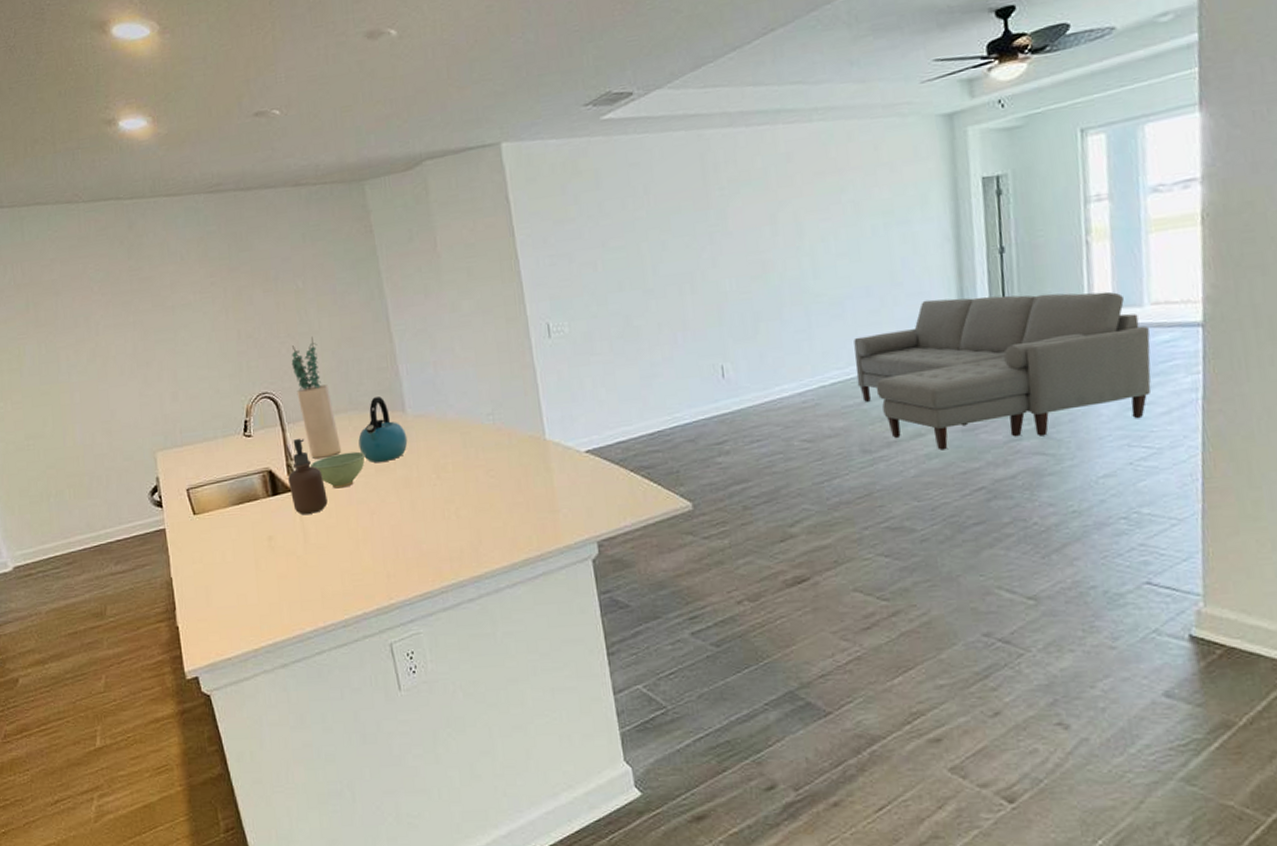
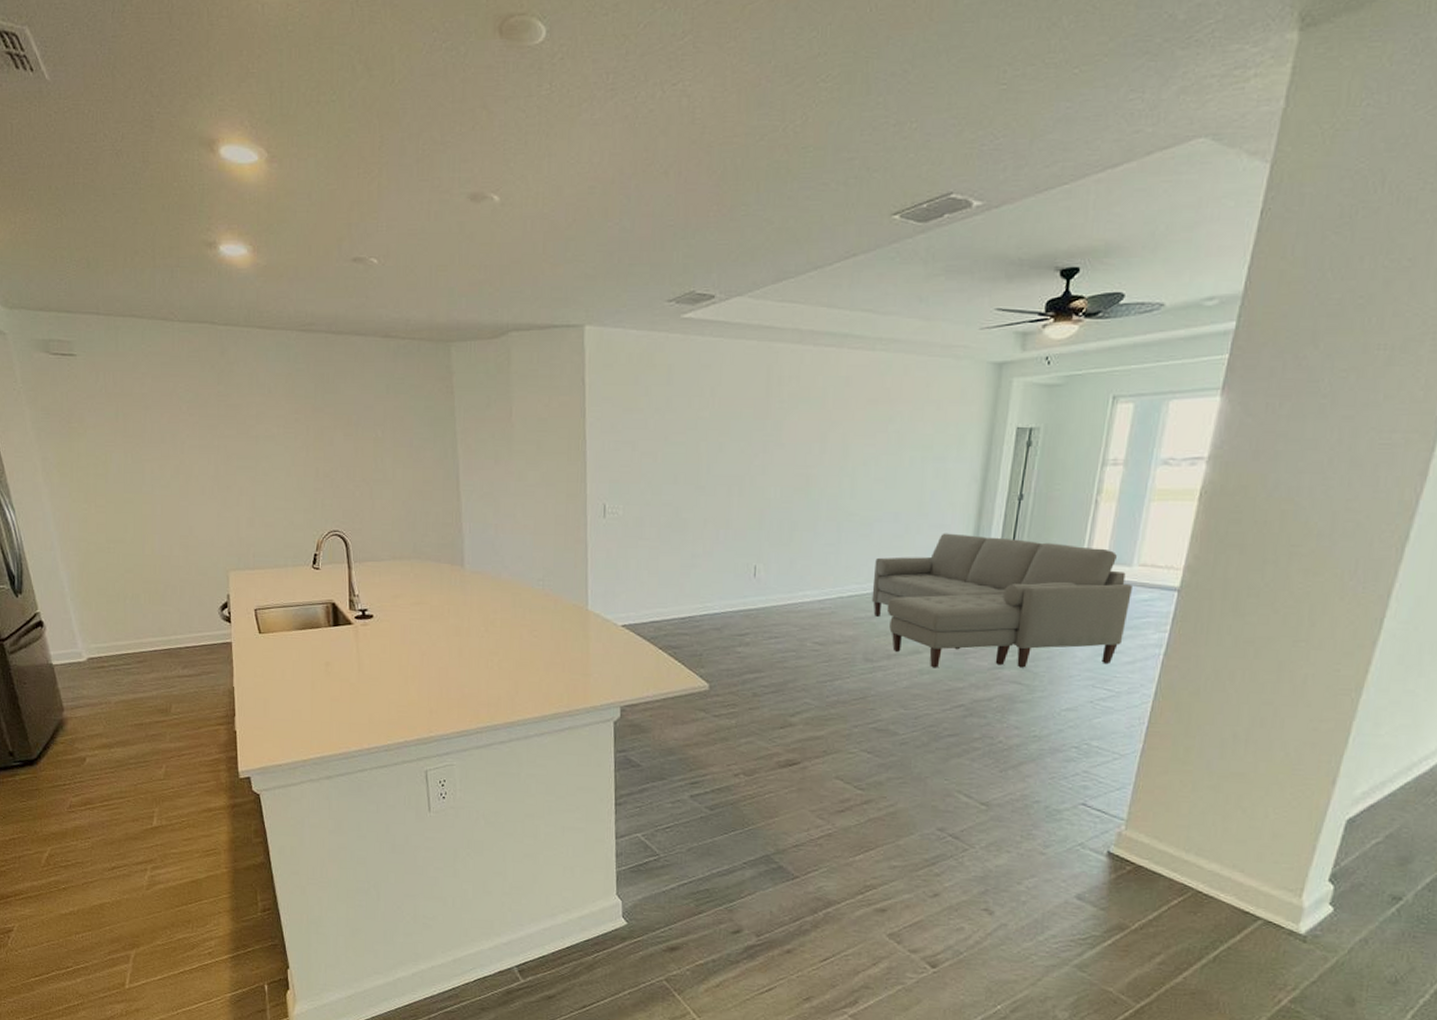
soap dispenser: present [288,438,328,514] -> none [349,577,383,647]
vase: present [291,336,342,459] -> none [363,484,402,598]
bowl: present [310,451,365,489] -> none [370,596,422,628]
kettle: present [358,396,408,463] -> none [418,549,463,609]

